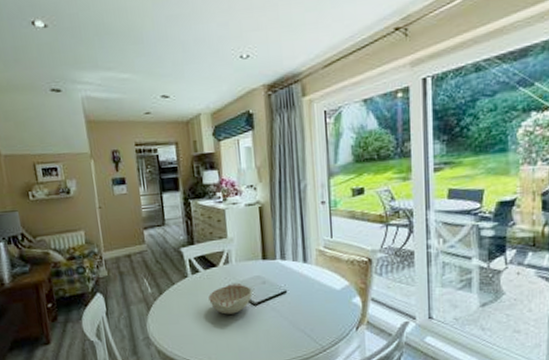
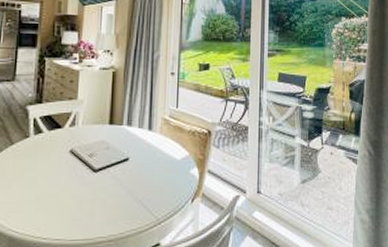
decorative bowl: present [208,282,252,314] -> none [48,146,95,180]

